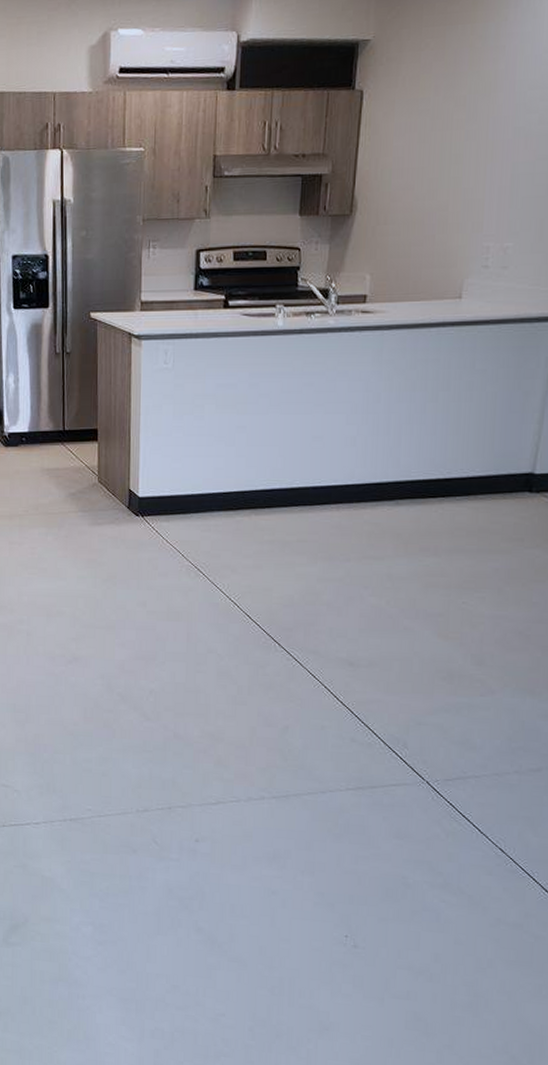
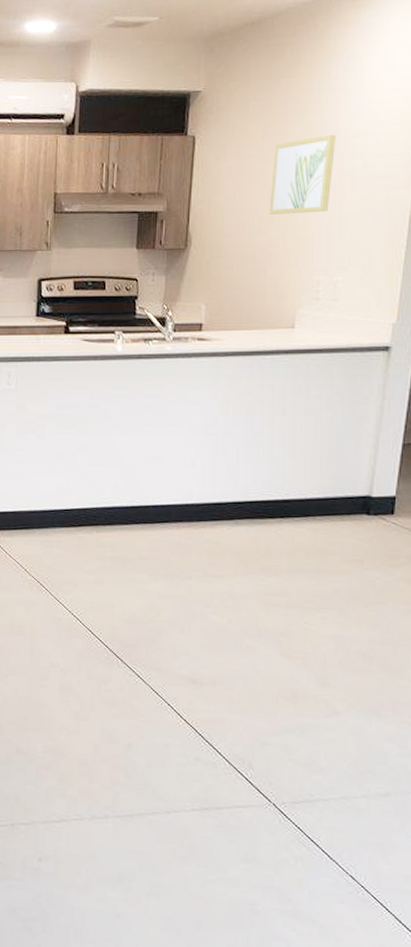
wall art: none [439,86,513,176] -> present [269,134,337,215]

